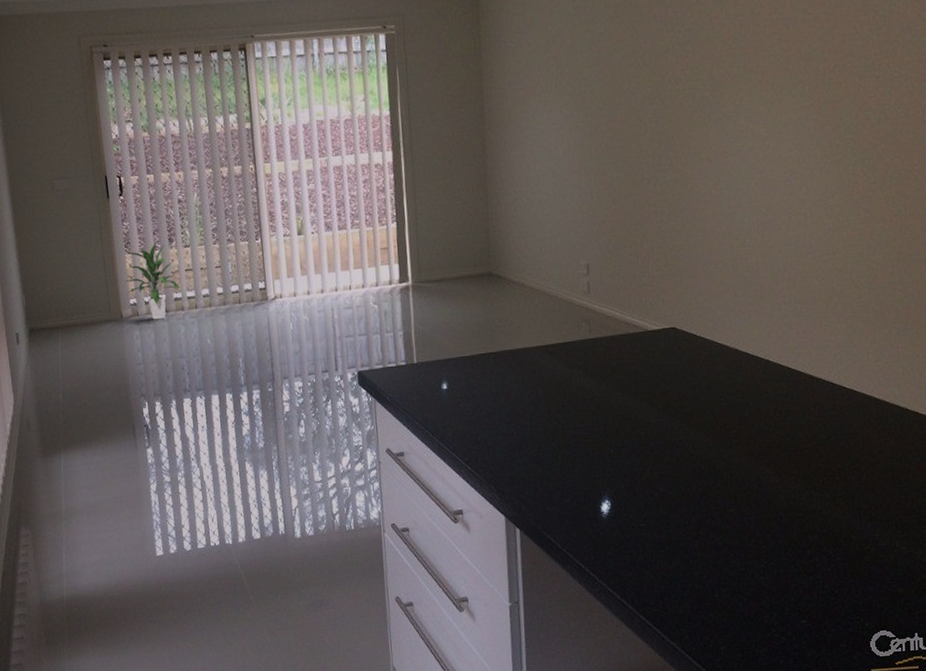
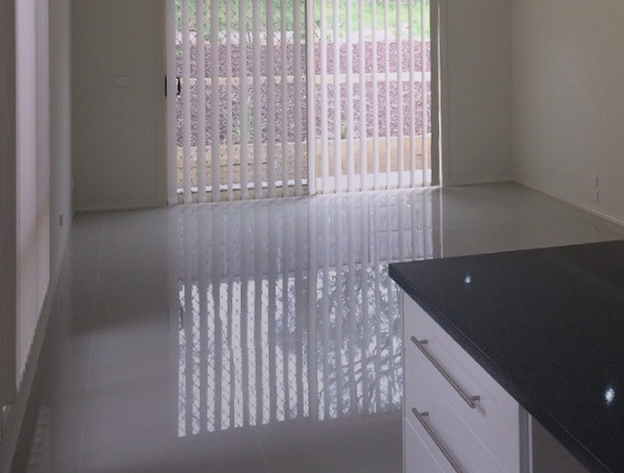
indoor plant: present [124,243,181,320] -> none [174,138,228,209]

